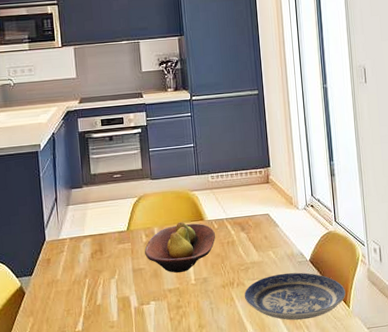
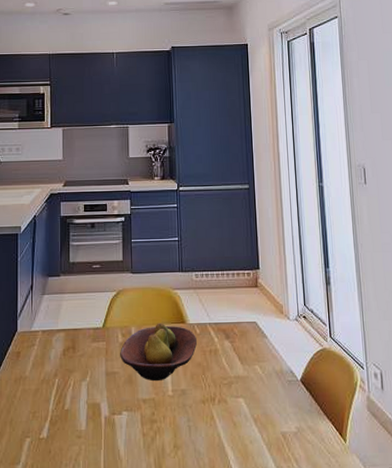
plate: present [244,272,346,321] -> none [225,392,342,451]

